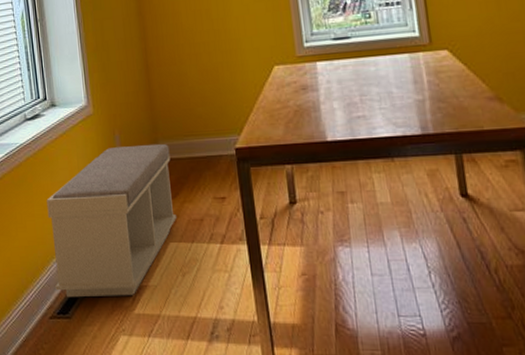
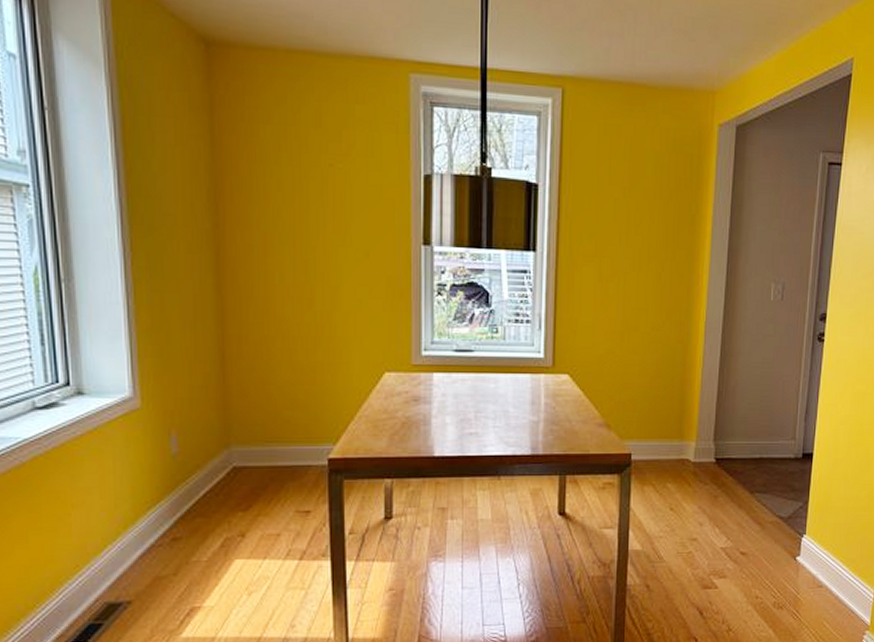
bench: present [46,143,177,298] -> none [62,448,248,624]

